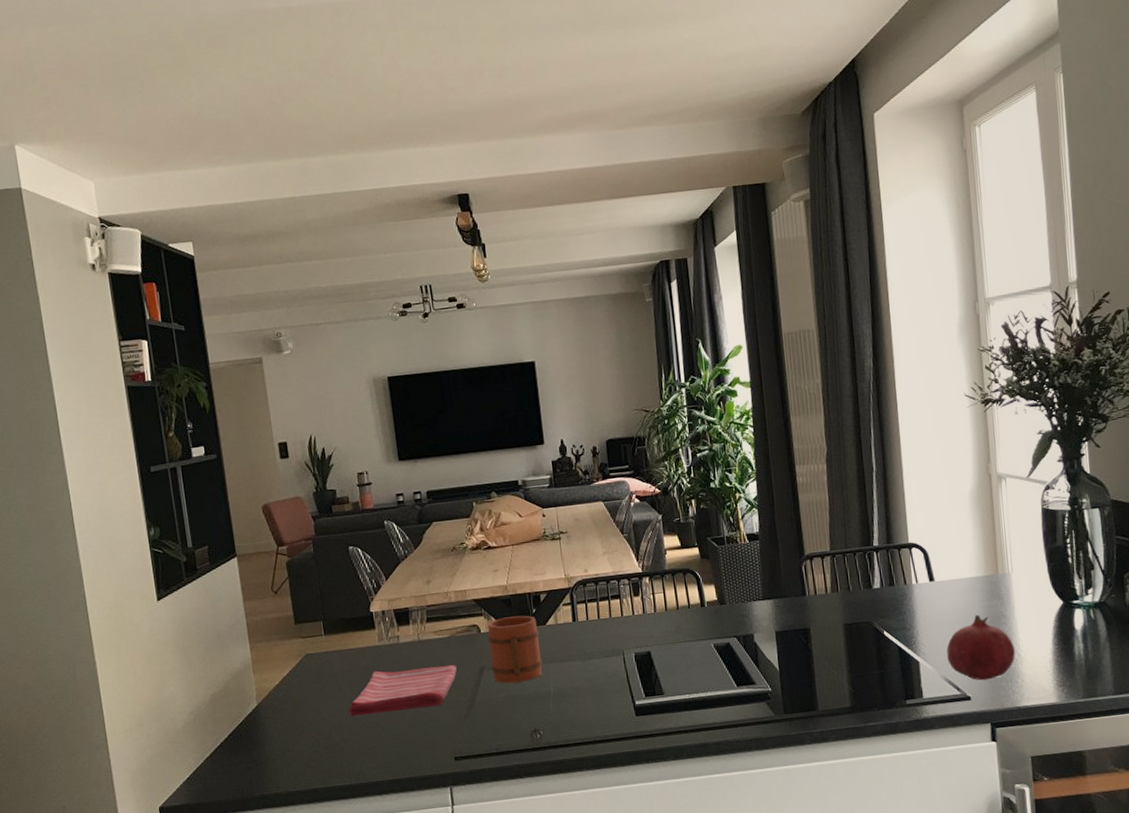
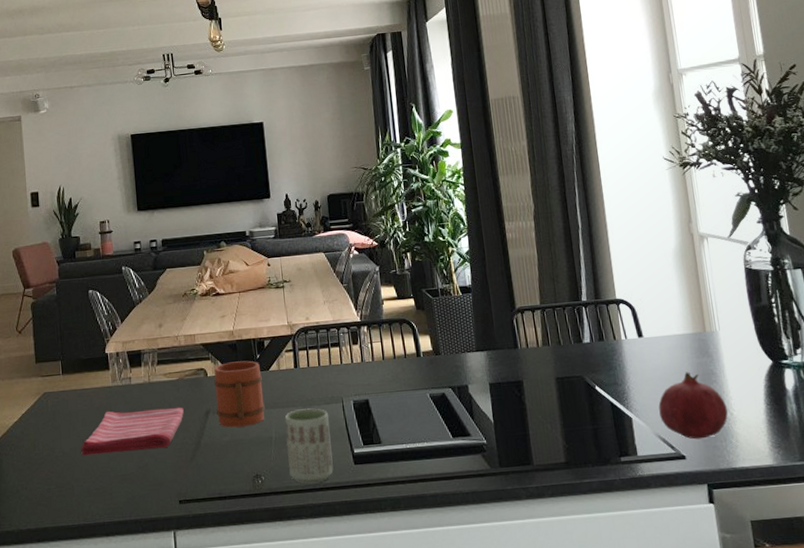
cup: none [563,661,614,737] -> present [284,408,333,484]

